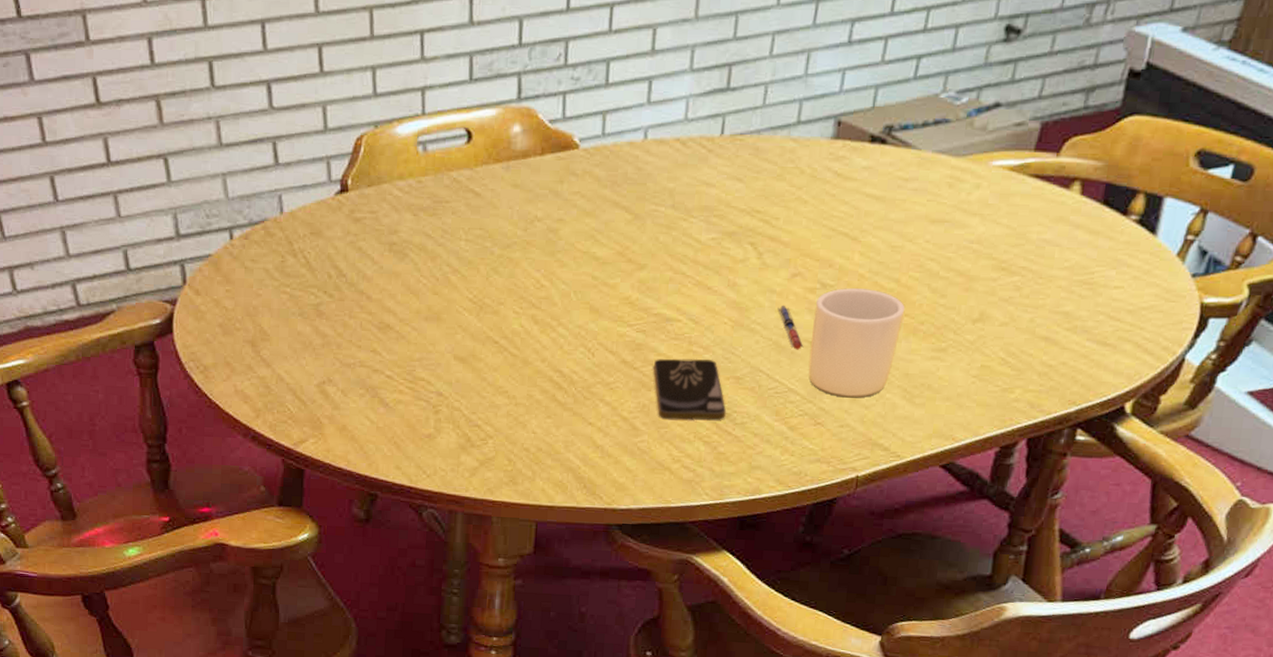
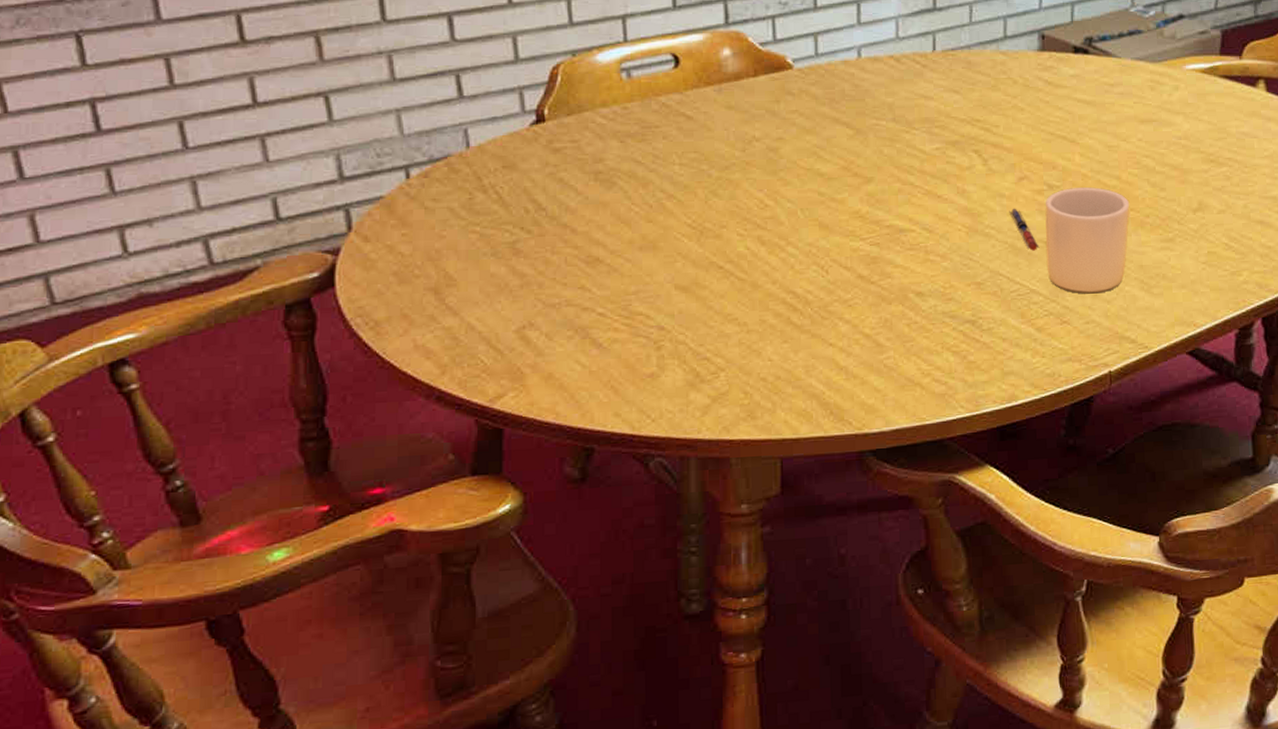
phone: present [654,358,727,420] -> none [892,267,972,332]

